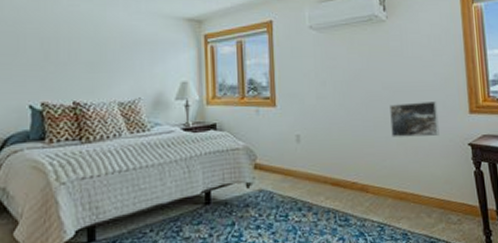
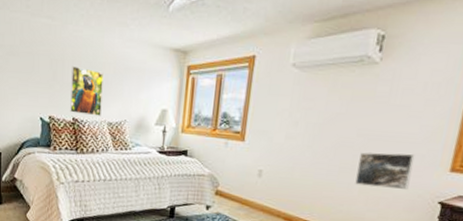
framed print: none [69,43,109,97] -> present [70,66,104,116]

